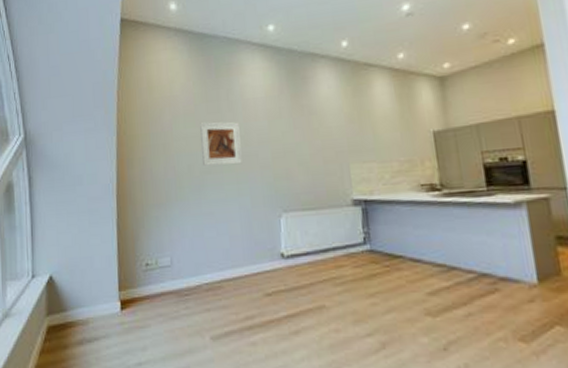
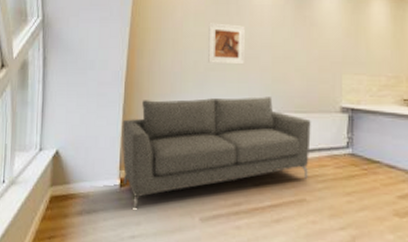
sofa: none [117,196,325,333] -> present [122,97,311,210]

